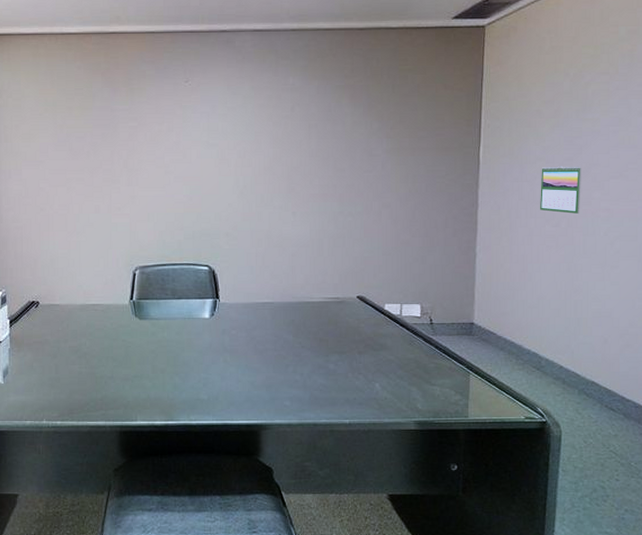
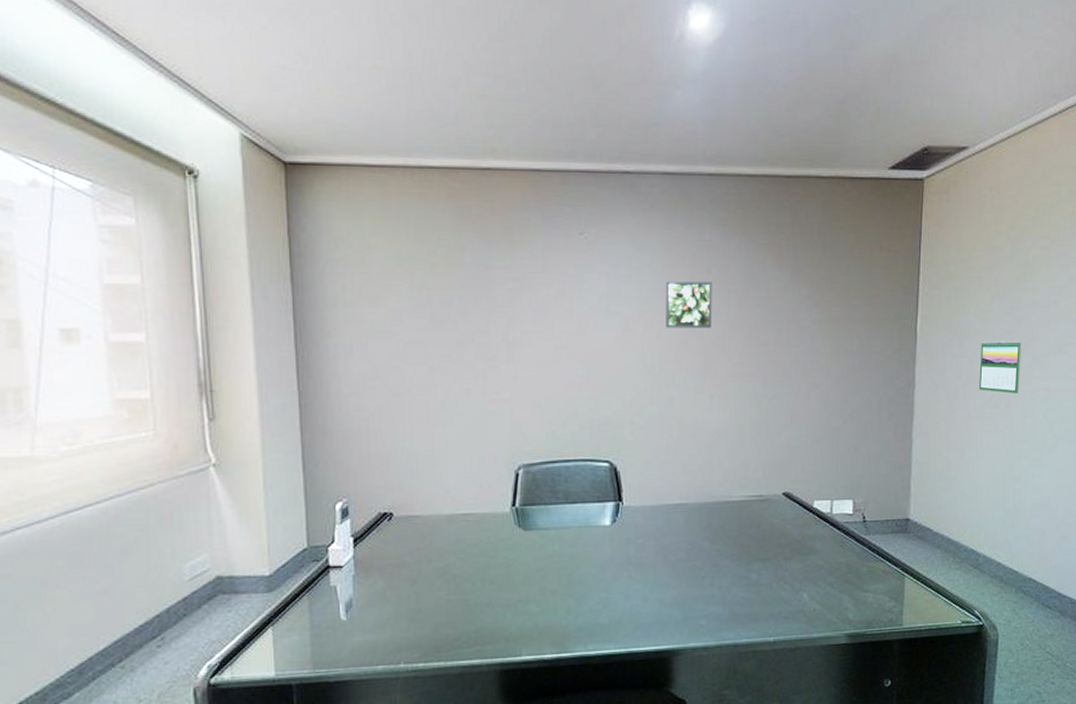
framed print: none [256,118,295,157] -> present [665,281,712,328]

